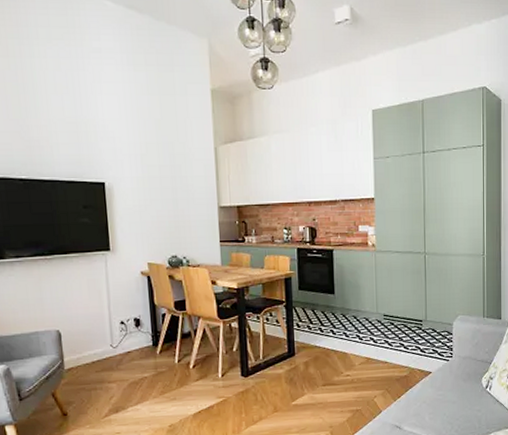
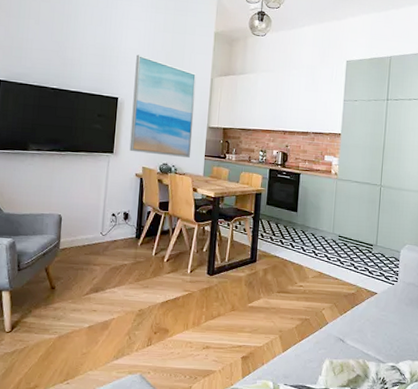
wall art: none [119,126,204,247] -> present [129,54,197,159]

